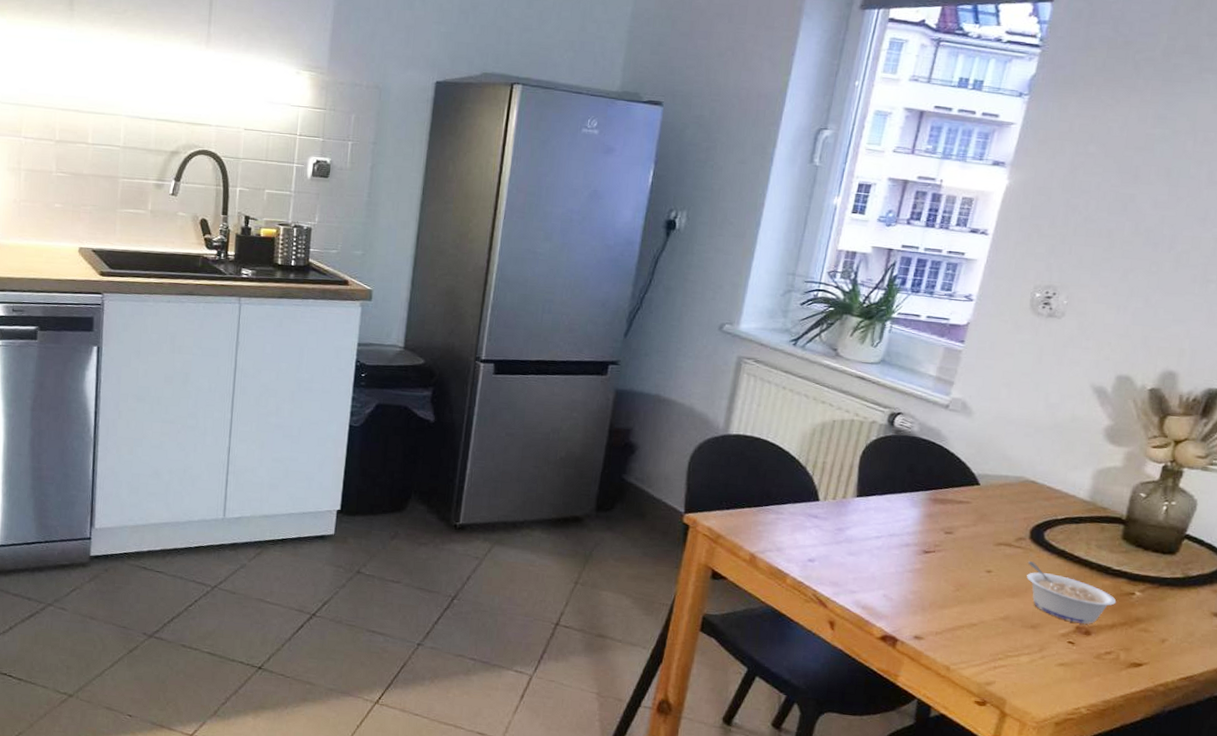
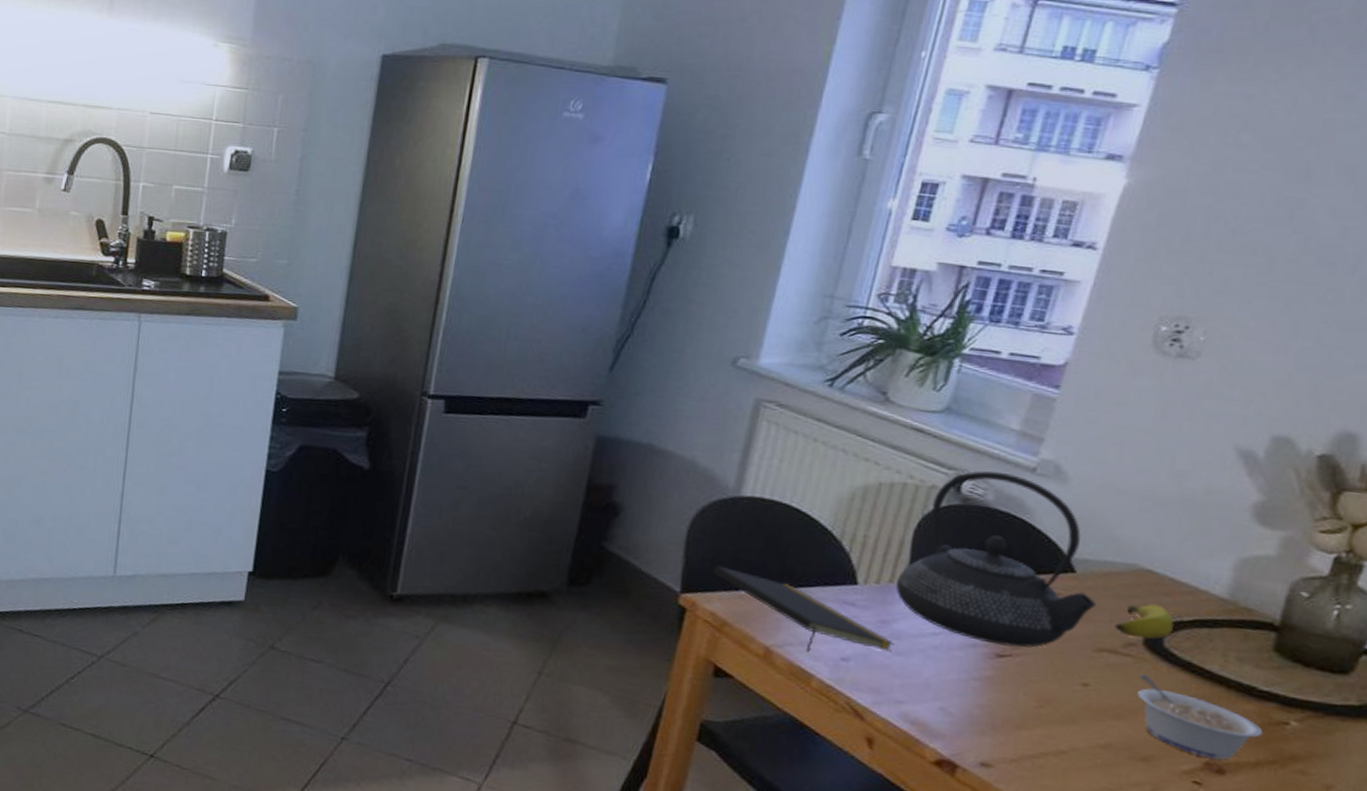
notepad: none [709,490,848,556] -> present [712,565,895,653]
teapot: none [848,408,995,545] -> present [896,471,1097,648]
banana: none [1009,507,1052,534] -> present [1114,604,1175,639]

